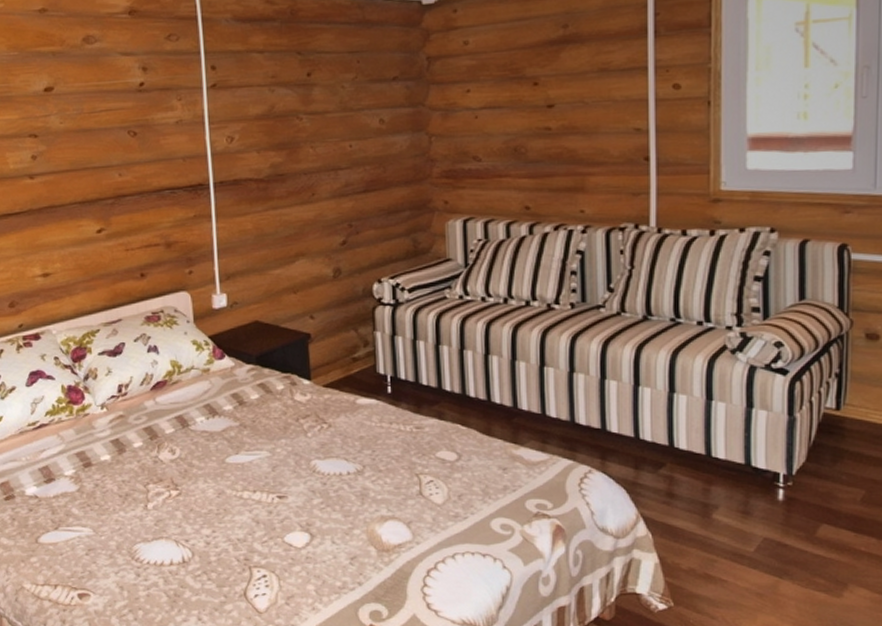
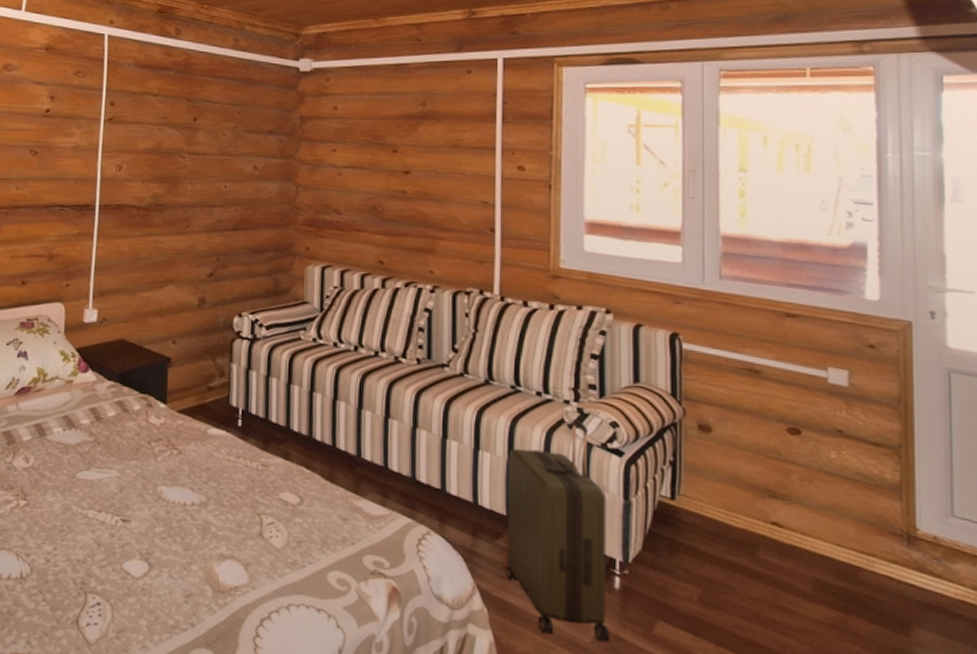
suitcase: none [668,344,774,550] -> present [505,419,611,642]

